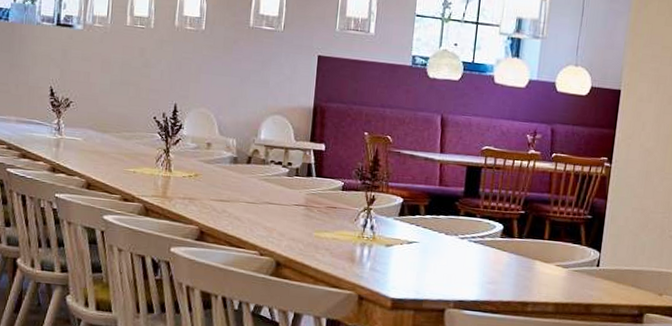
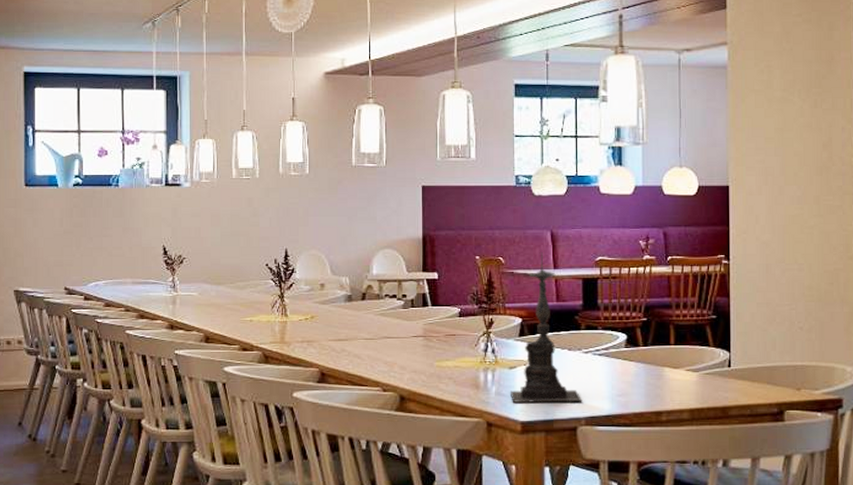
candle holder: none [384,135,453,286] -> present [511,252,583,403]

